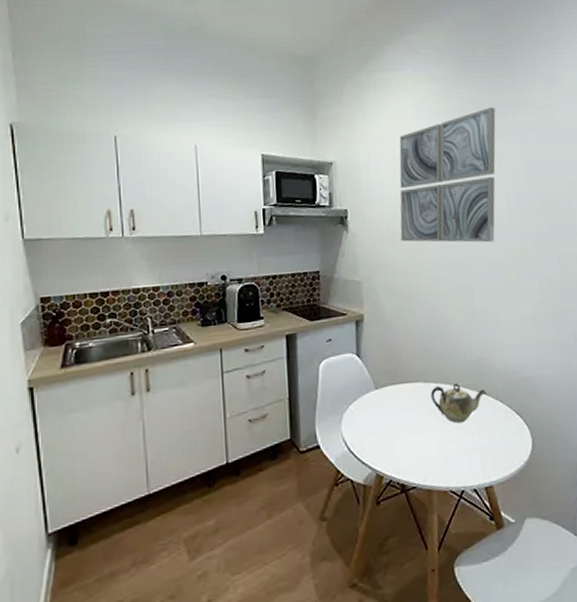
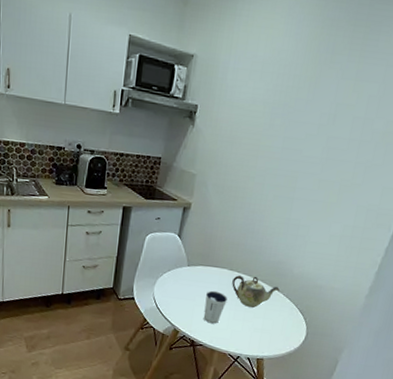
wall art: present [399,106,496,243] -> none [240,22,371,163]
dixie cup: none [404,412,432,456] -> present [203,290,228,324]

